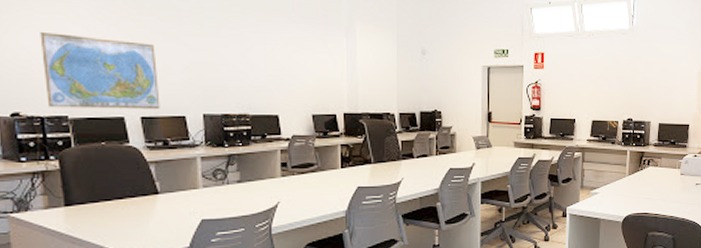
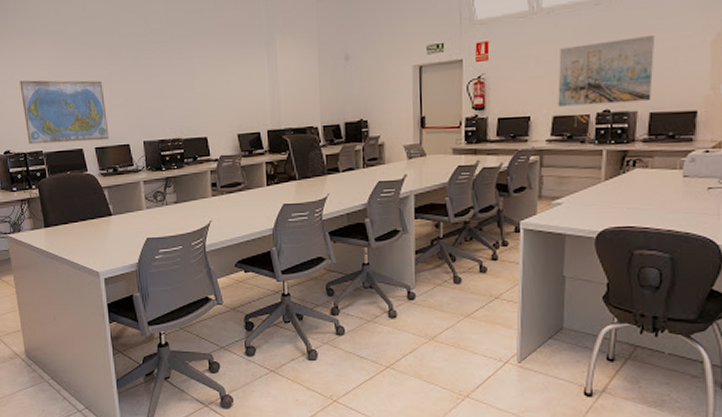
wall art: none [596,63,663,114] -> present [558,36,656,107]

